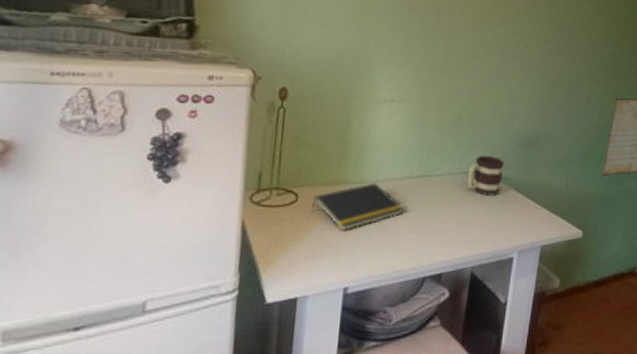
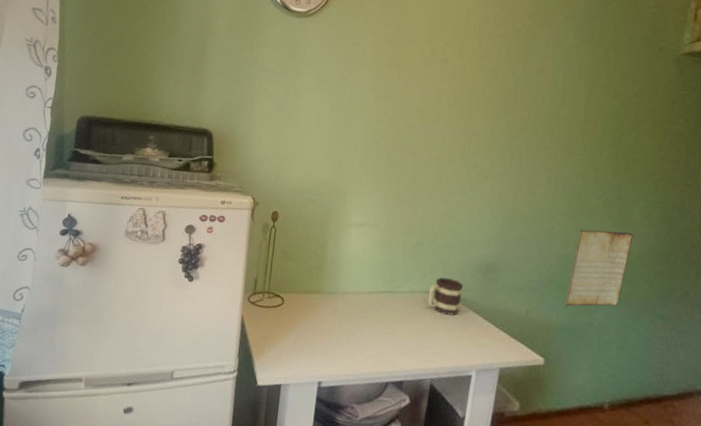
notepad: present [312,183,404,231] -> none [294,294,370,333]

